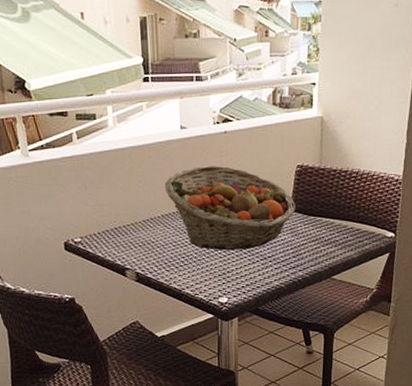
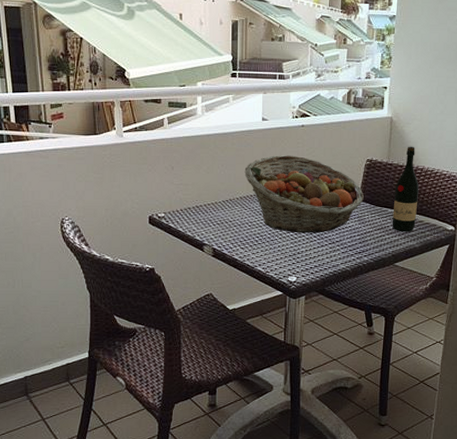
wine bottle: none [327,147,355,243] -> present [392,146,419,232]

